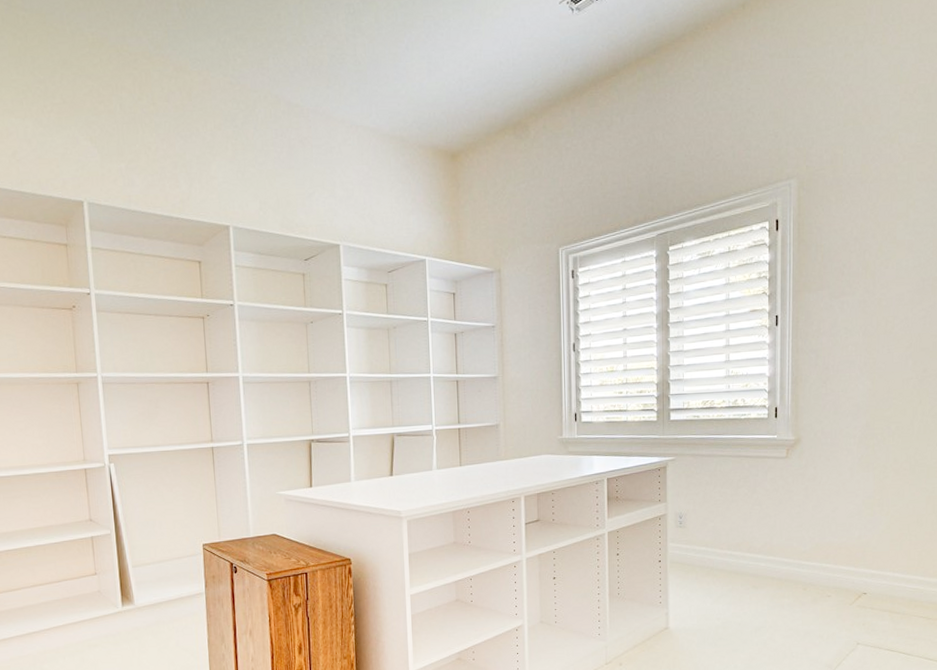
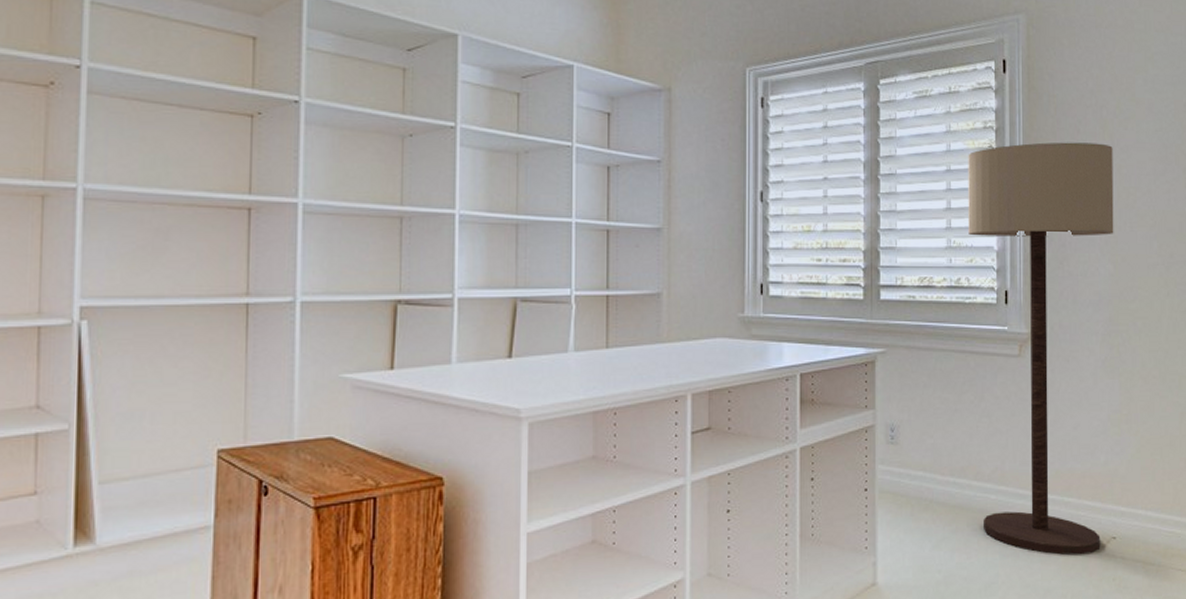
floor lamp: none [744,282,874,607] -> present [968,142,1114,556]

